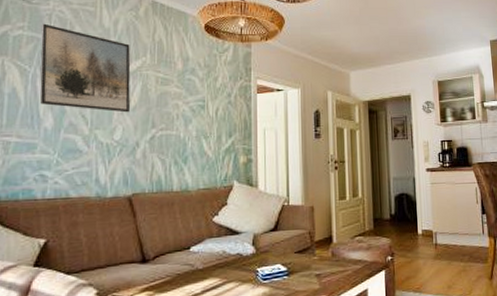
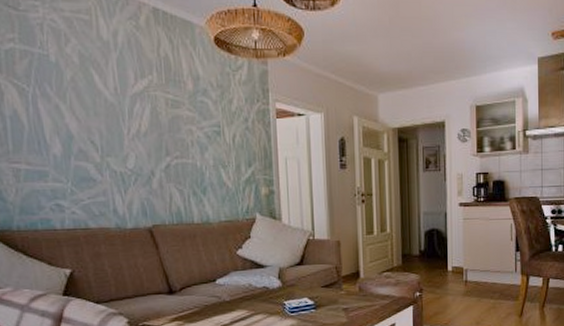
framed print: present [39,23,131,113] -> none [33,34,142,139]

